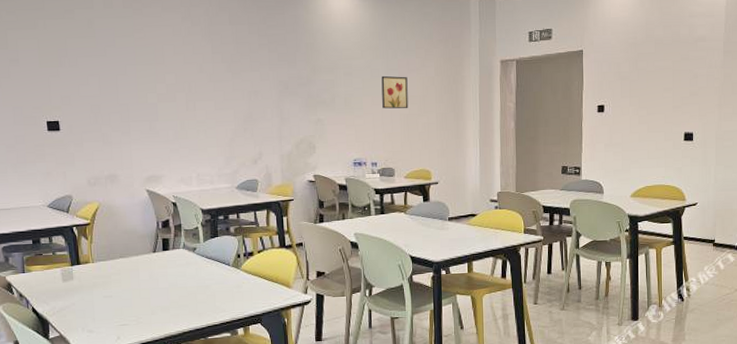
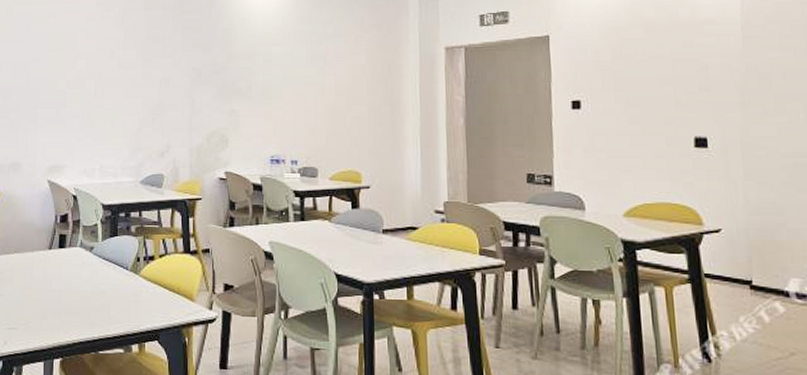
wall art: present [381,75,408,109] -> none [304,63,335,101]

